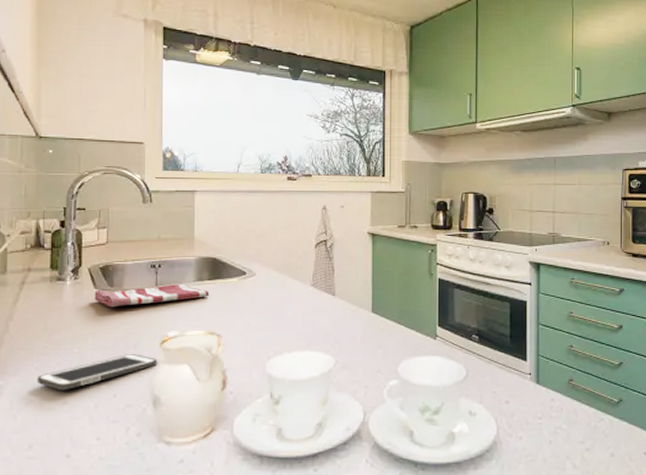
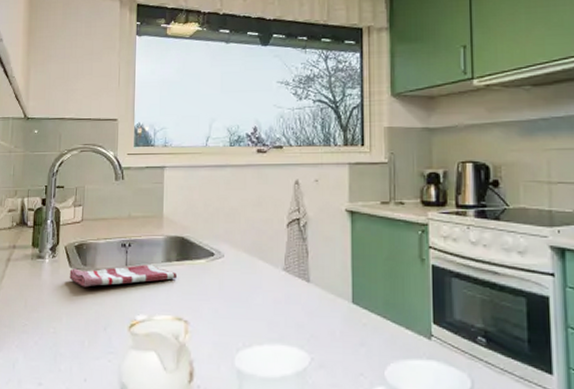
cell phone: present [36,354,158,391] -> none [16,337,126,372]

